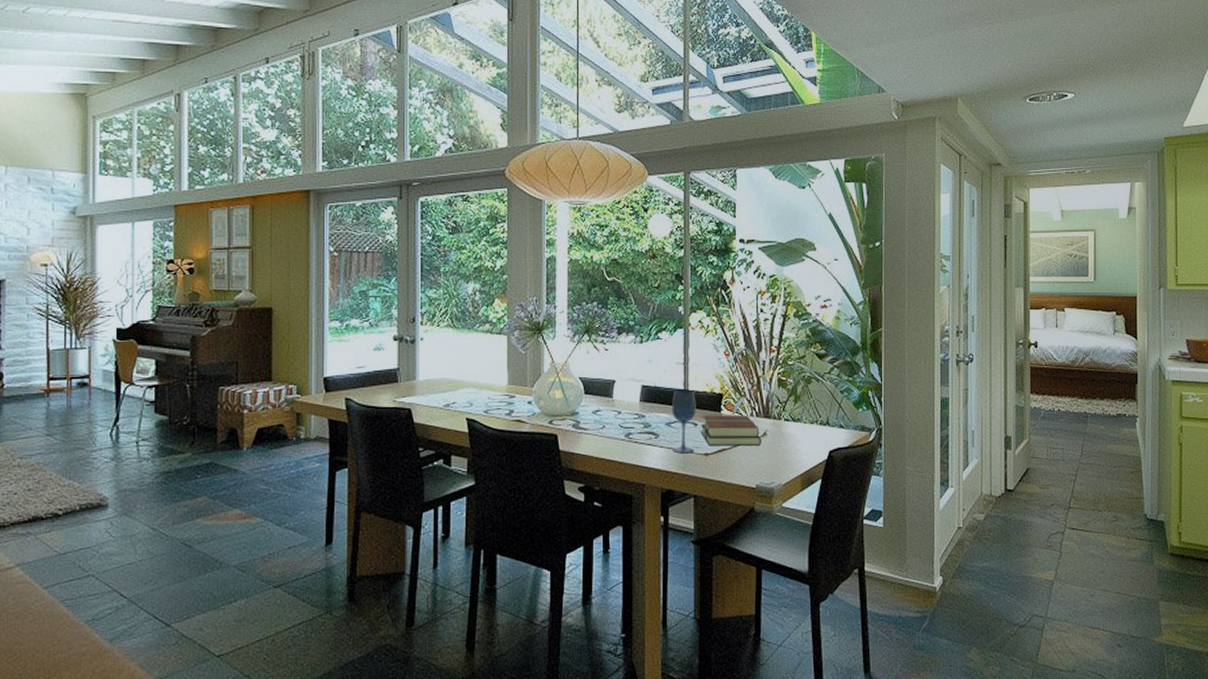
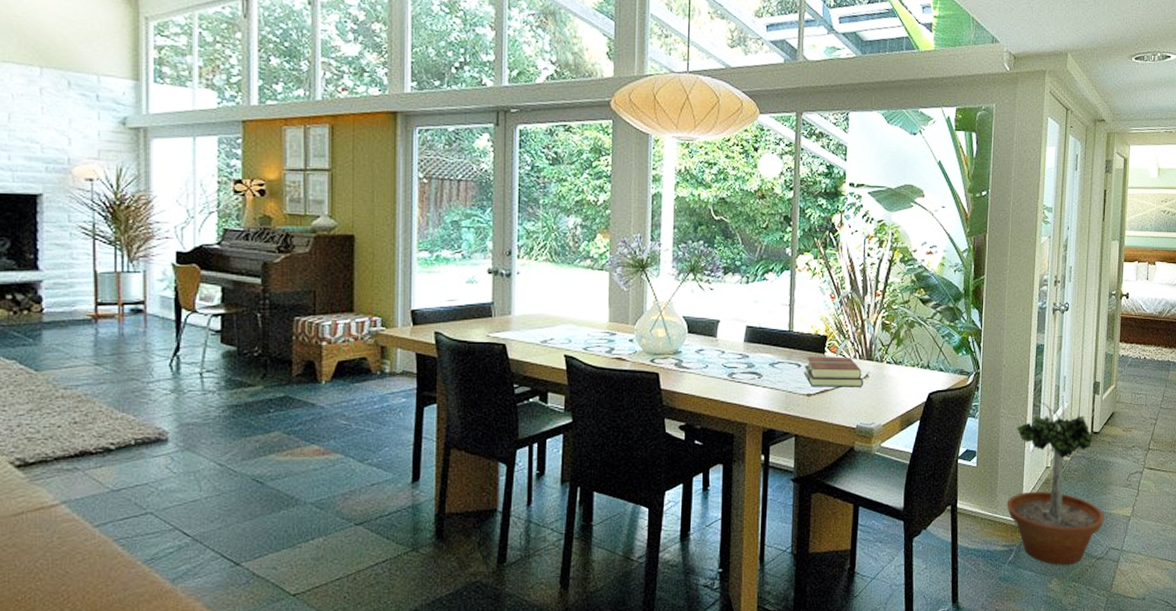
wineglass: present [671,389,696,454] -> none [775,330,801,394]
potted tree: none [917,451,1025,633] -> present [1006,395,1105,565]

